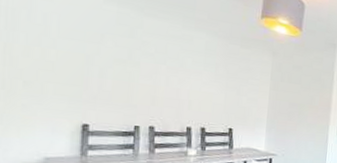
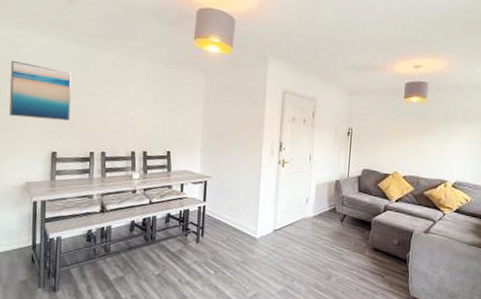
wall art: none [18,13,110,90] -> present [9,60,72,121]

